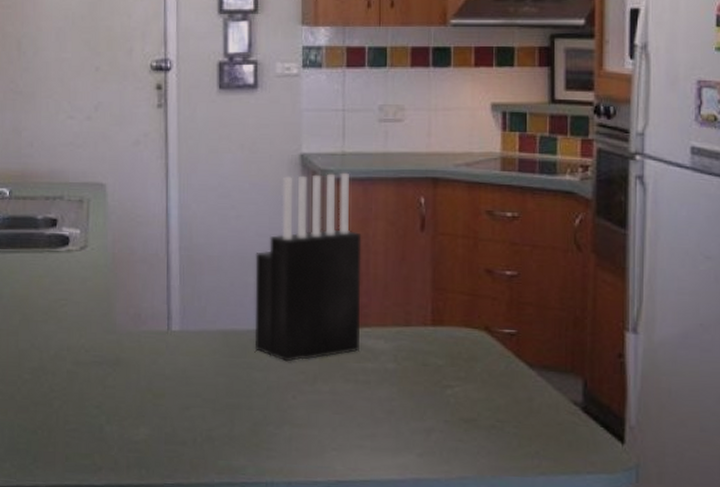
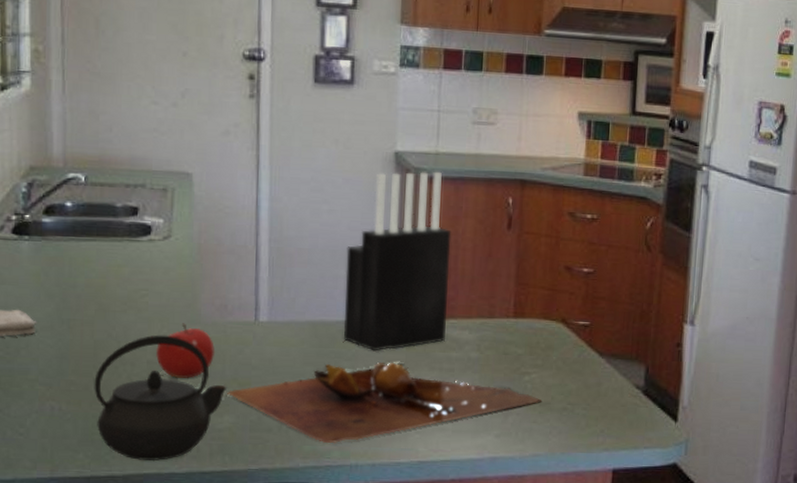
kettle: none [19,344,143,473] -> present [94,335,228,462]
fruit: none [75,333,131,389] -> present [156,323,216,378]
cutting board: none [141,373,468,460] -> present [226,362,543,444]

